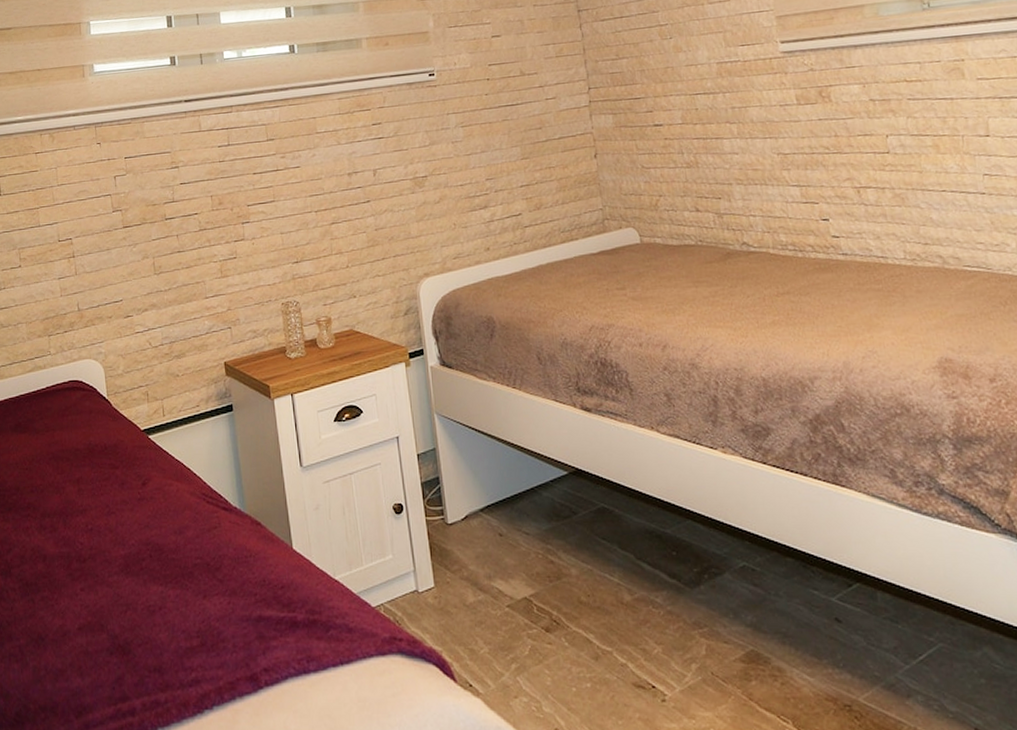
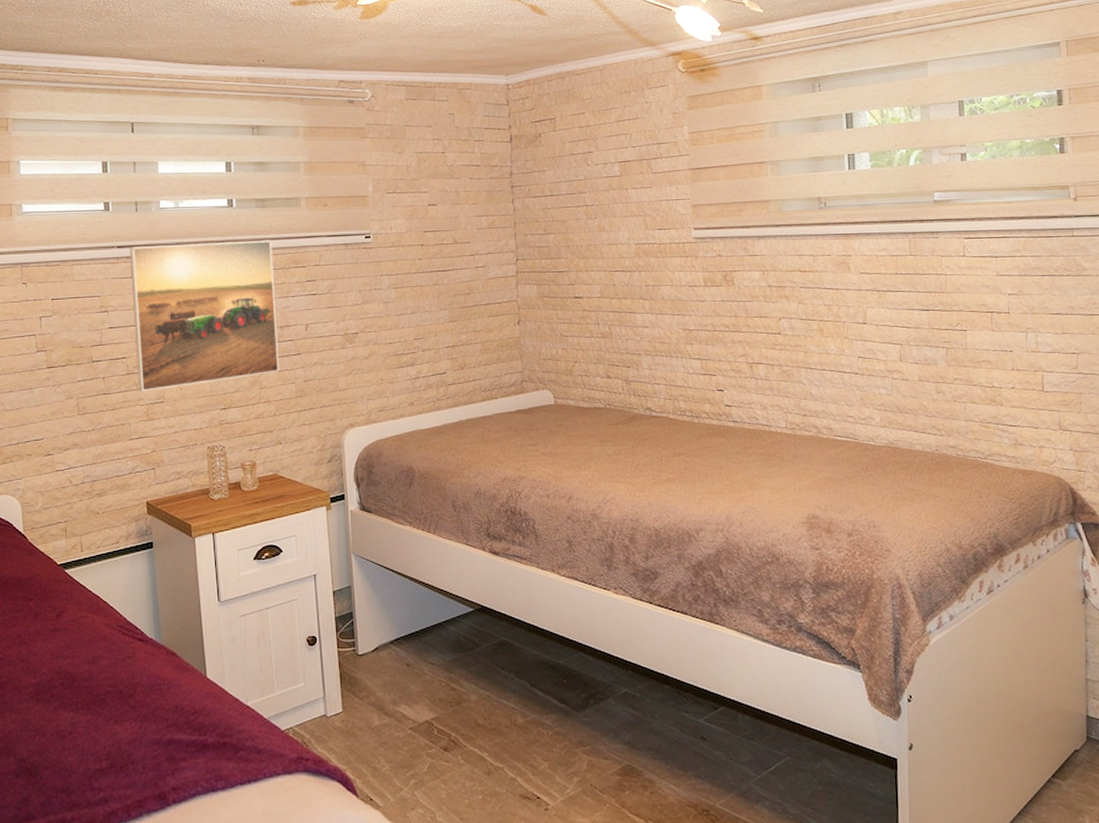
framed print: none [196,84,349,248] -> present [129,240,279,392]

